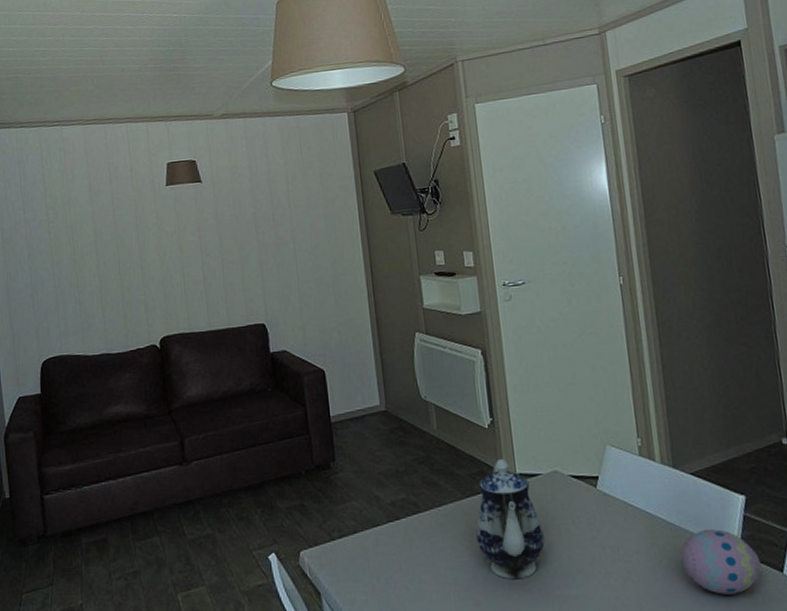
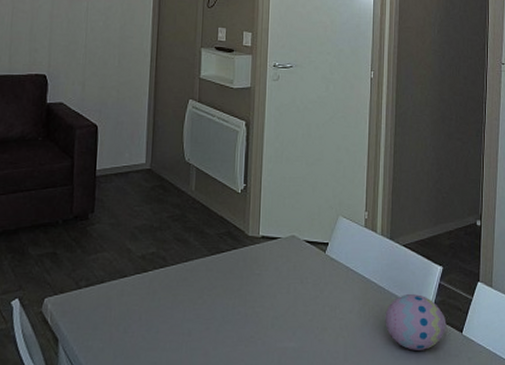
teapot: present [476,458,545,580] -> none [215,221,275,332]

